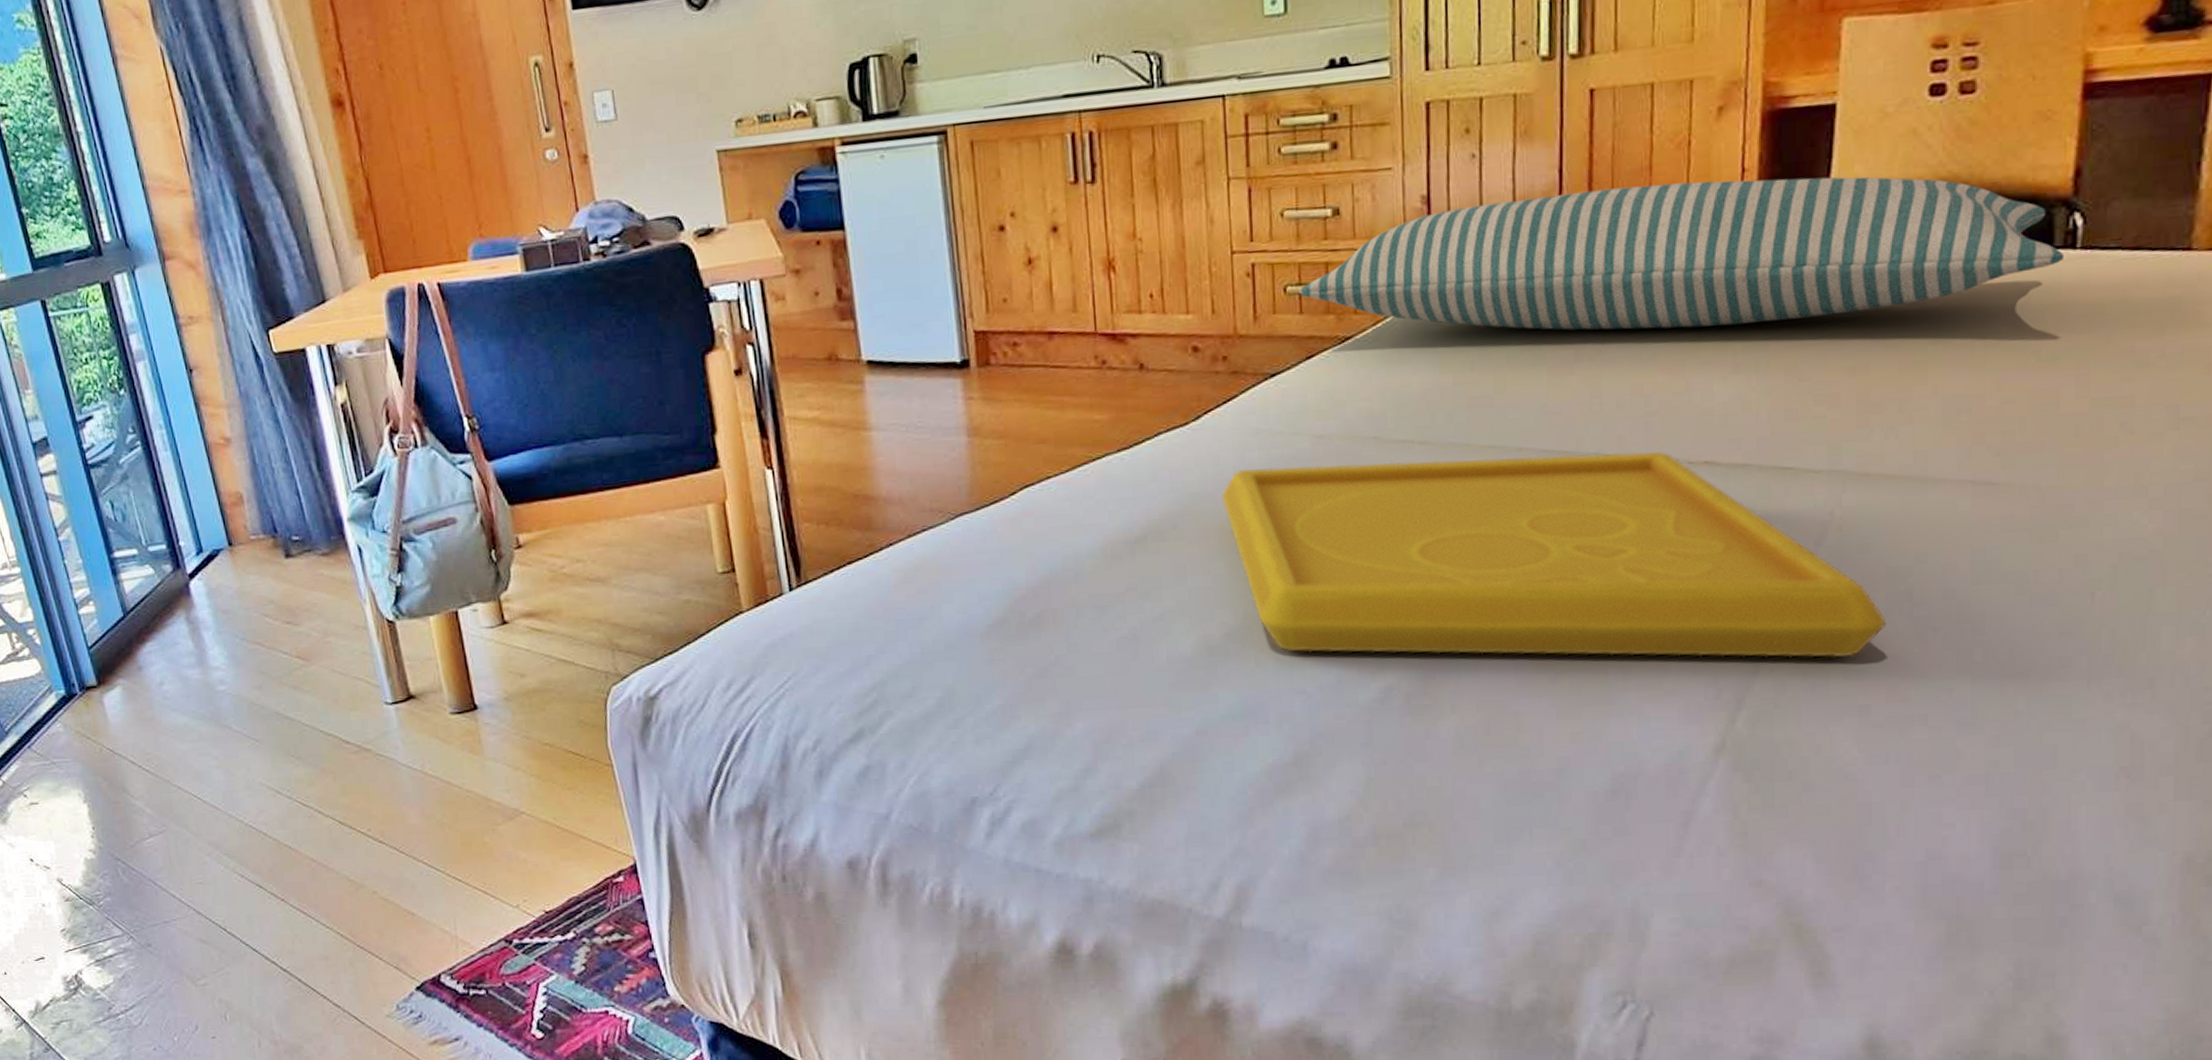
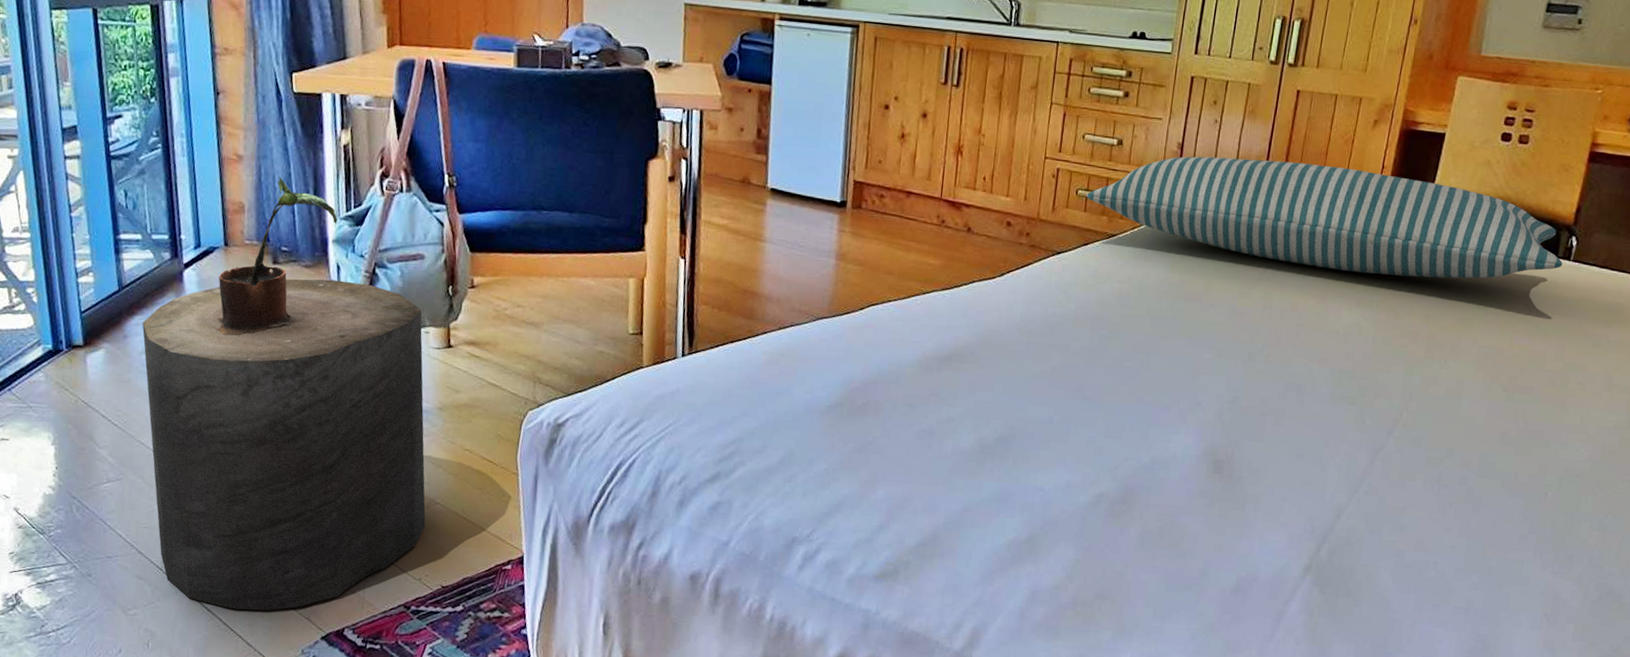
stool: none [155,564,513,966] -> present [142,278,426,611]
potted plant: none [228,455,350,650] -> present [216,177,338,336]
serving tray: present [1221,450,1887,658] -> none [1009,318,1423,515]

